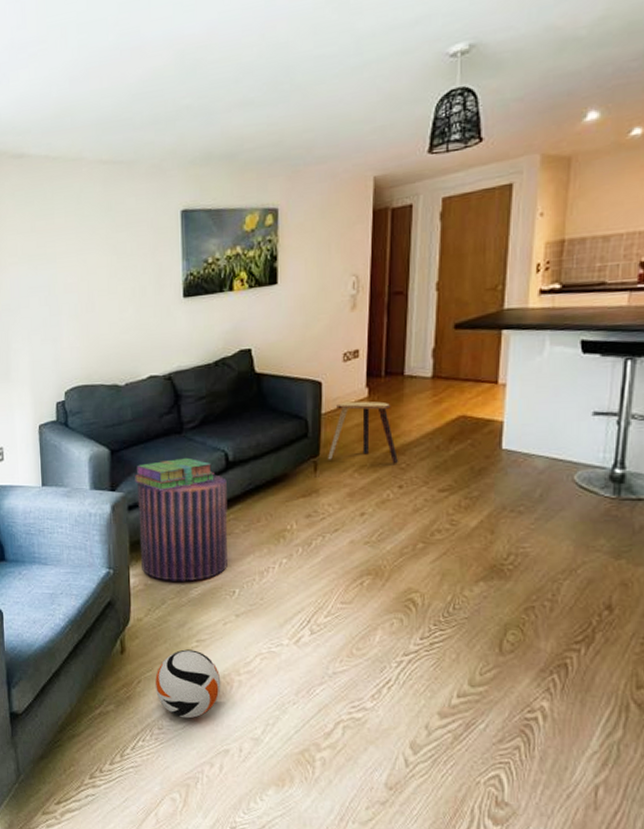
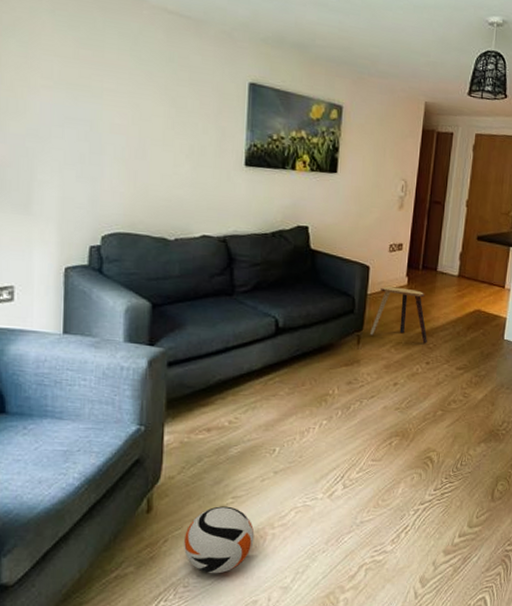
stack of books: present [135,457,214,490] -> none [178,319,263,350]
pouf: present [137,474,228,582] -> none [177,338,275,440]

